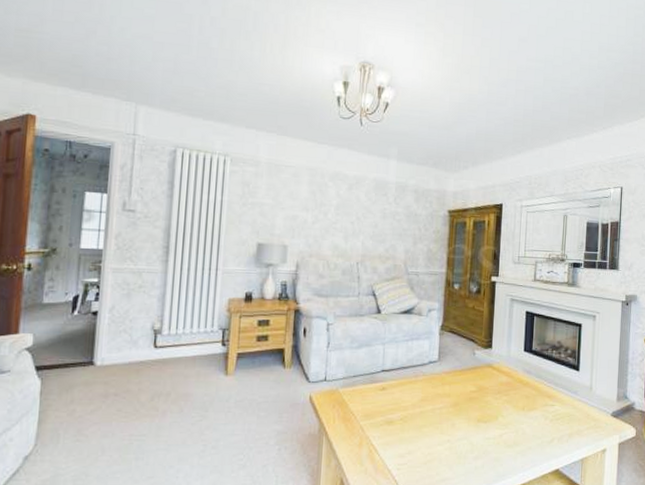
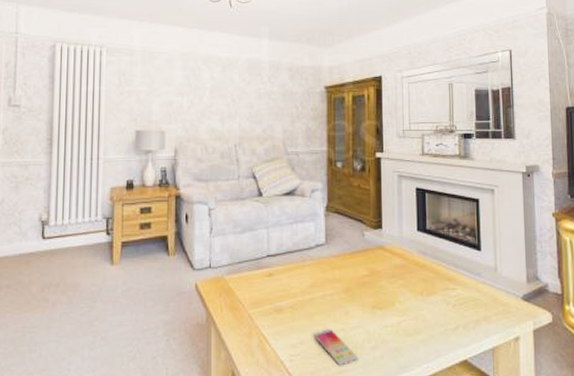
smartphone: none [421,439,462,474] -> present [313,328,359,366]

